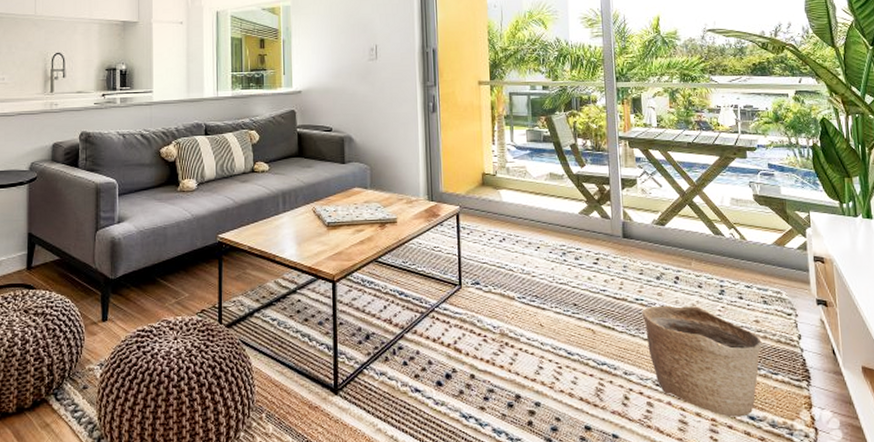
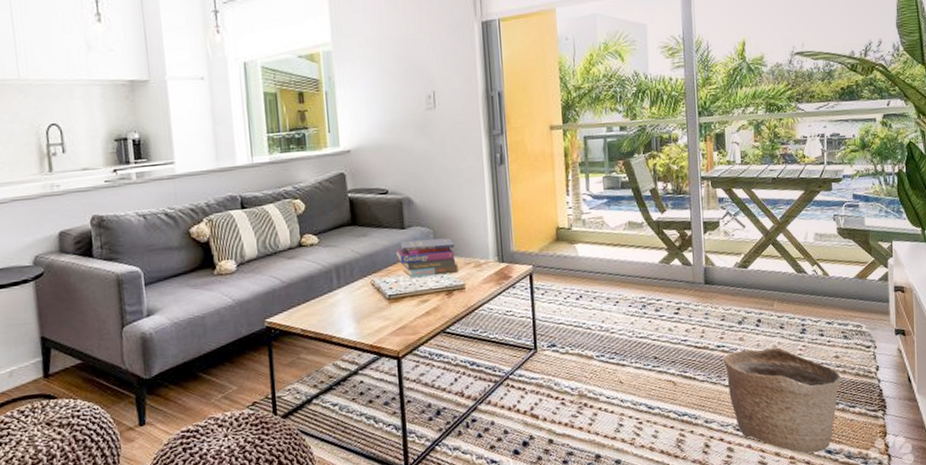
books: none [336,174,391,209] -> present [396,238,458,278]

